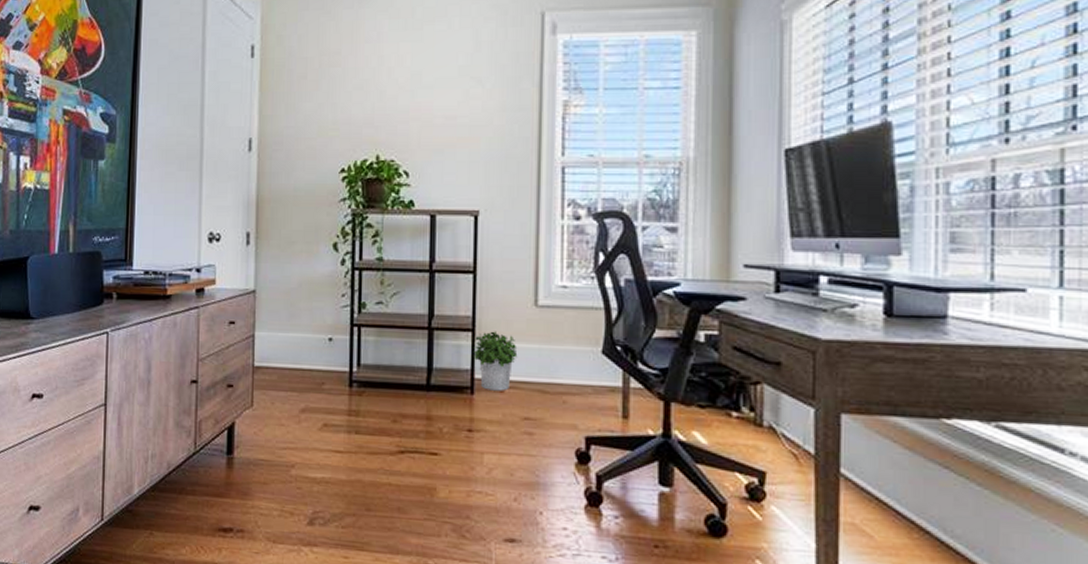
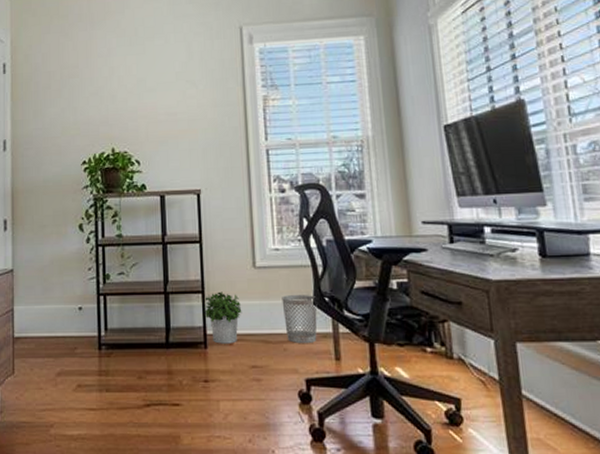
wastebasket: none [565,340,607,398] -> present [282,295,318,344]

